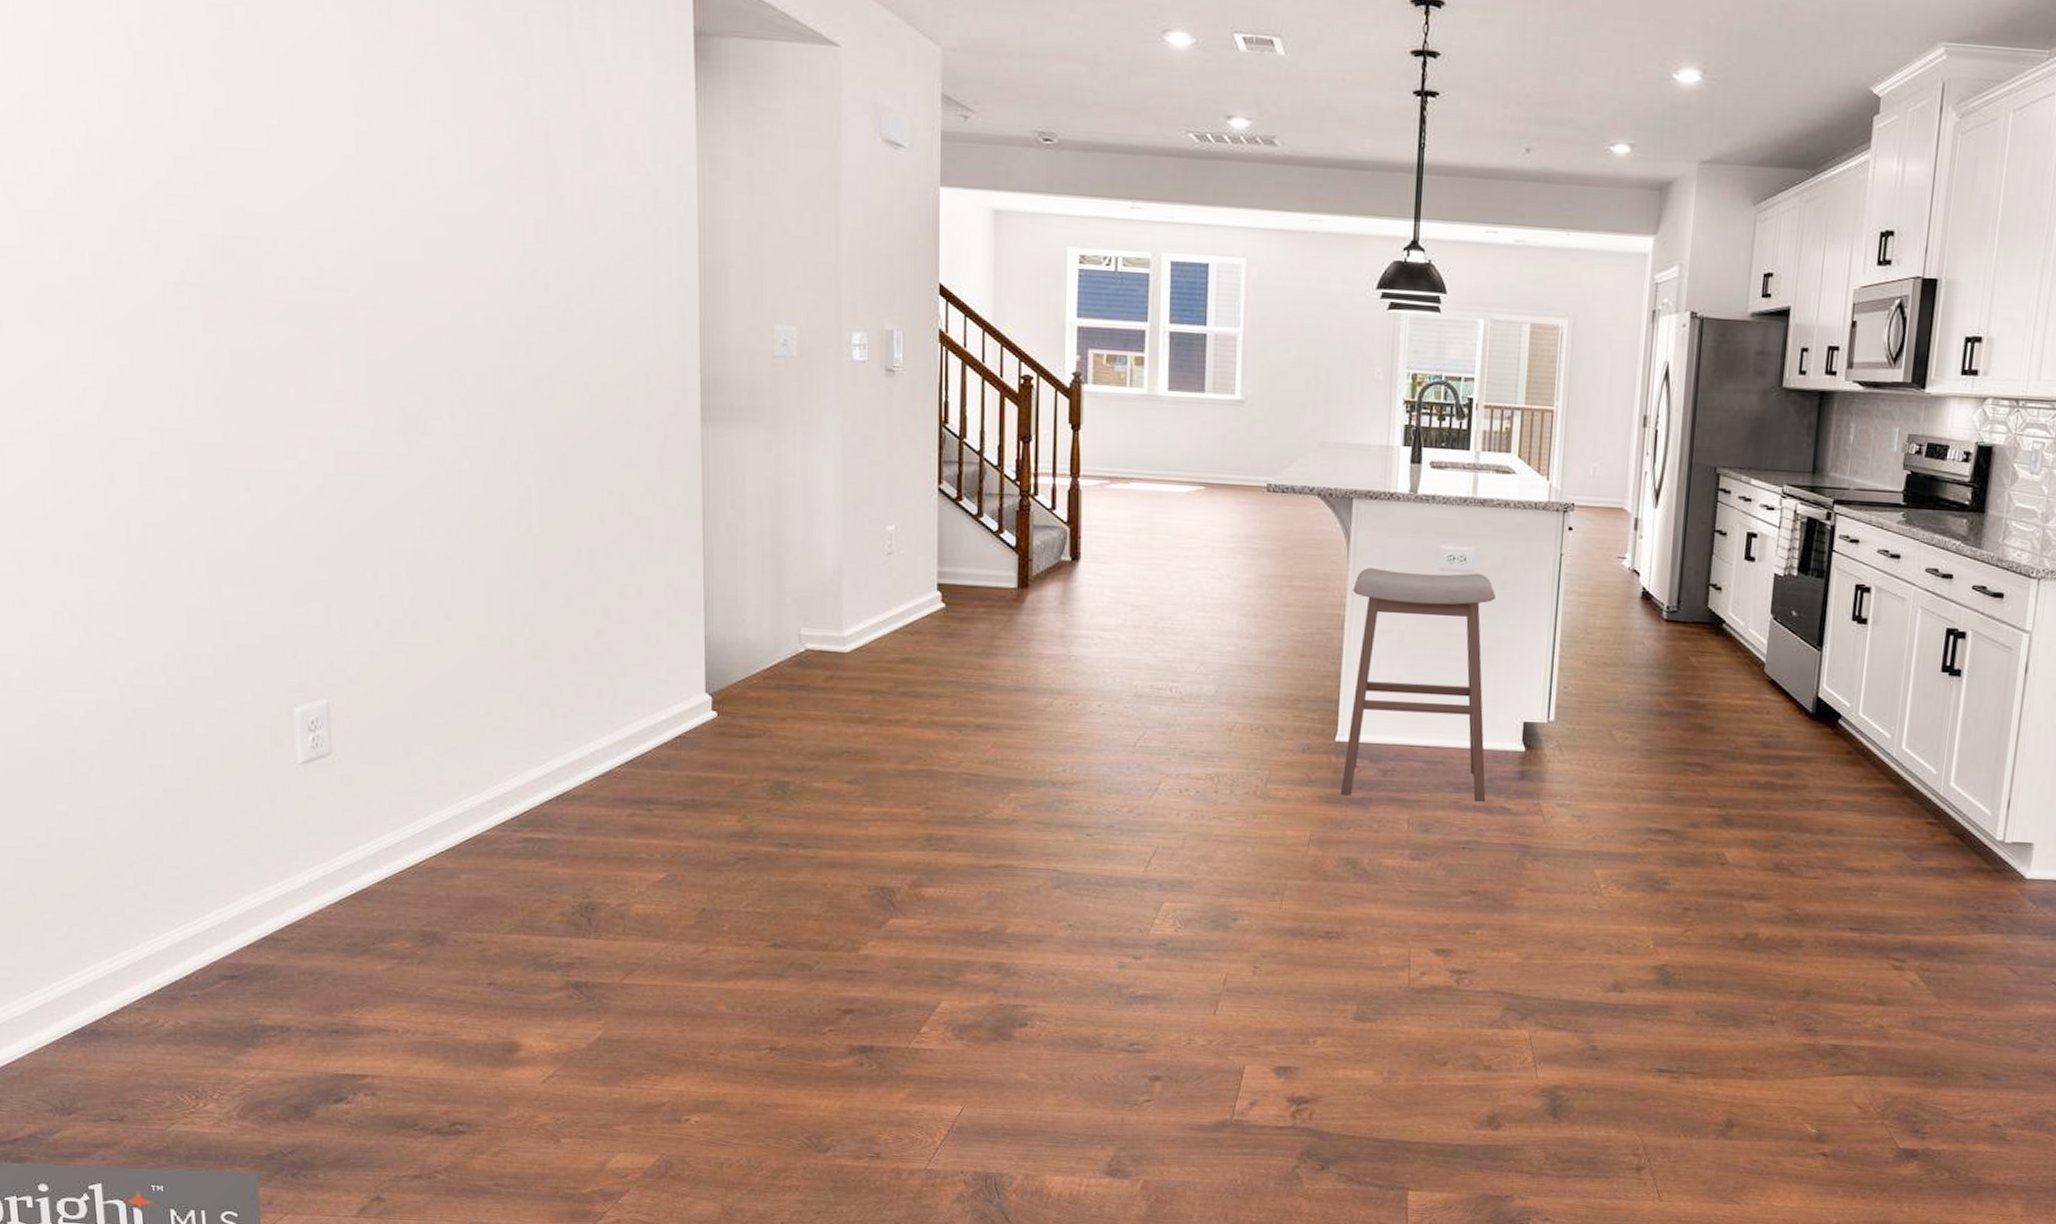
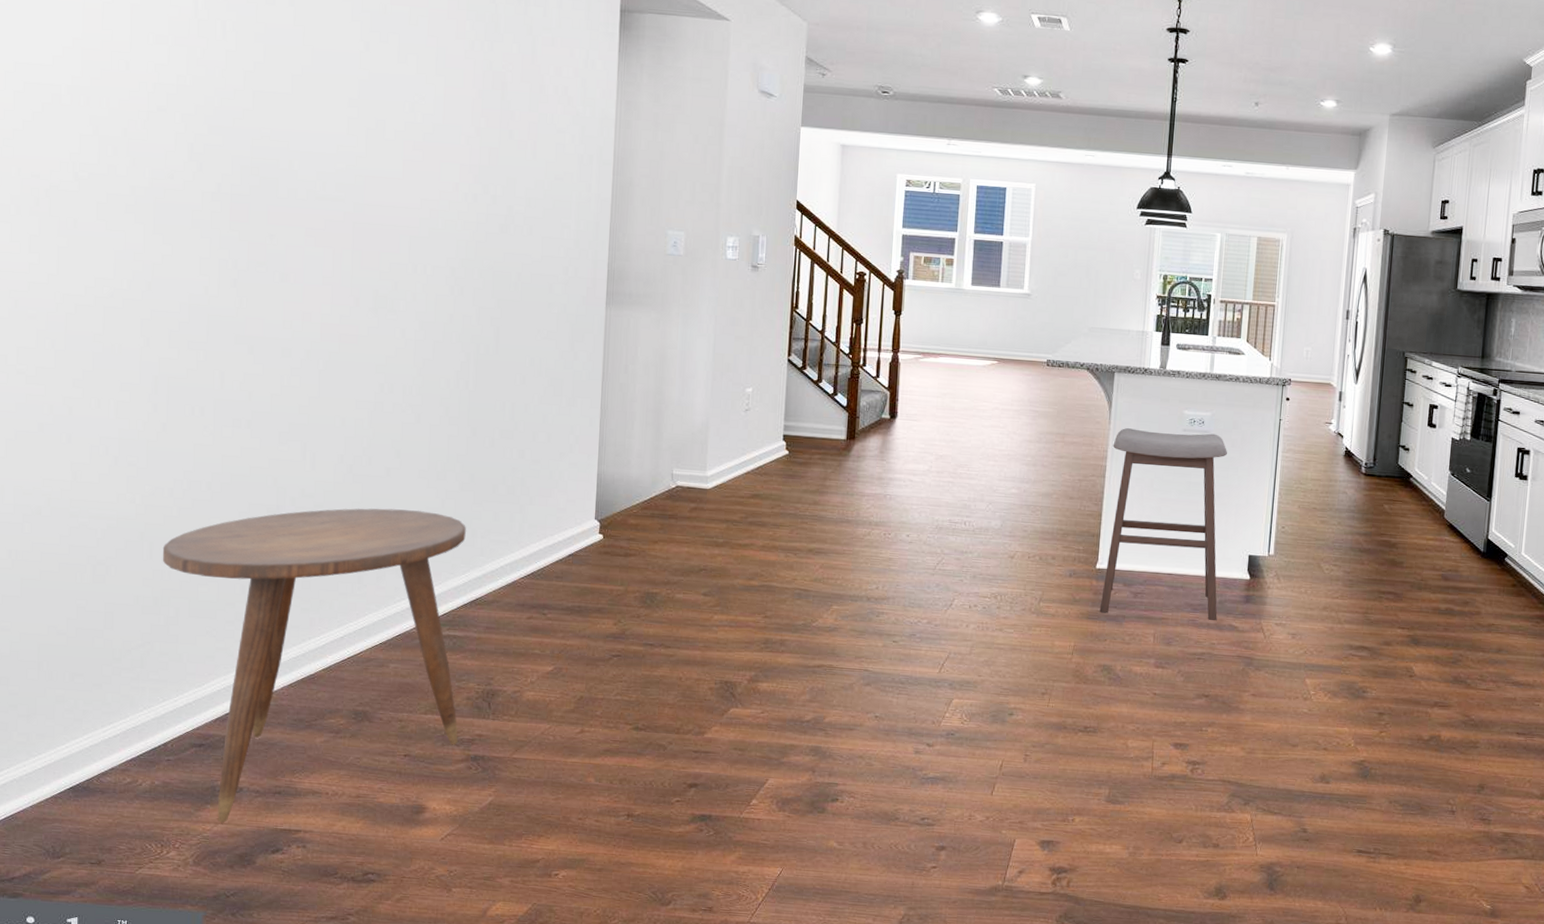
side table: none [159,683,553,1070] -> present [162,508,466,824]

